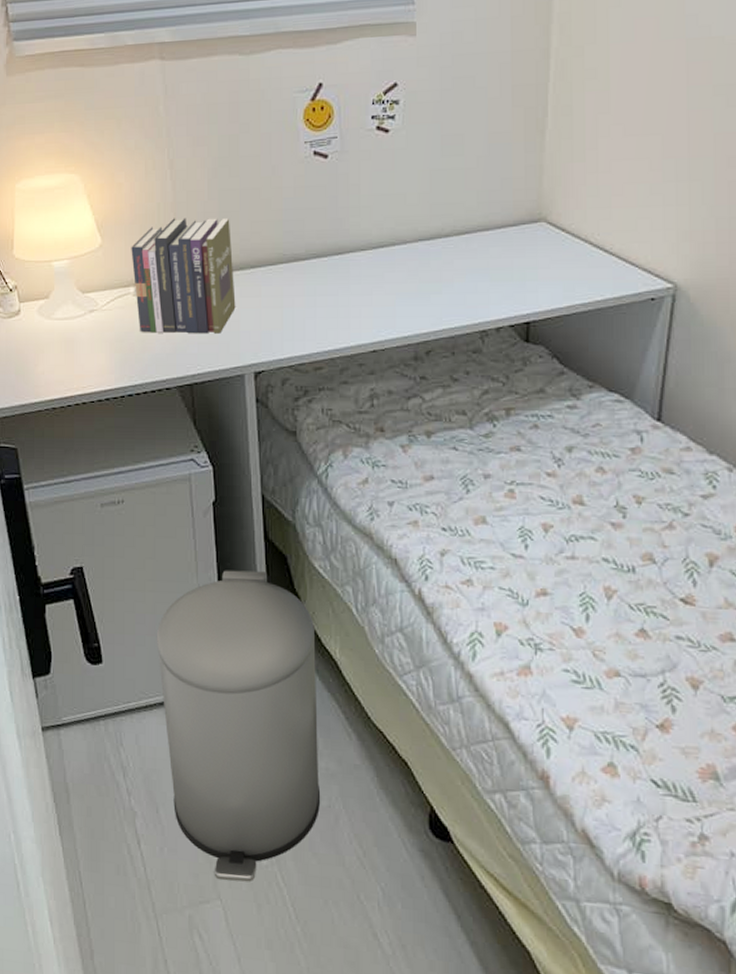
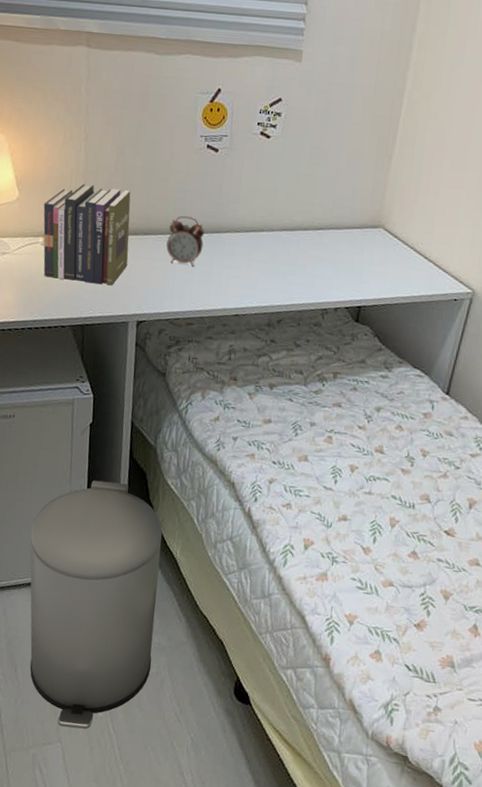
alarm clock: none [279,240,323,299] -> present [166,216,205,267]

